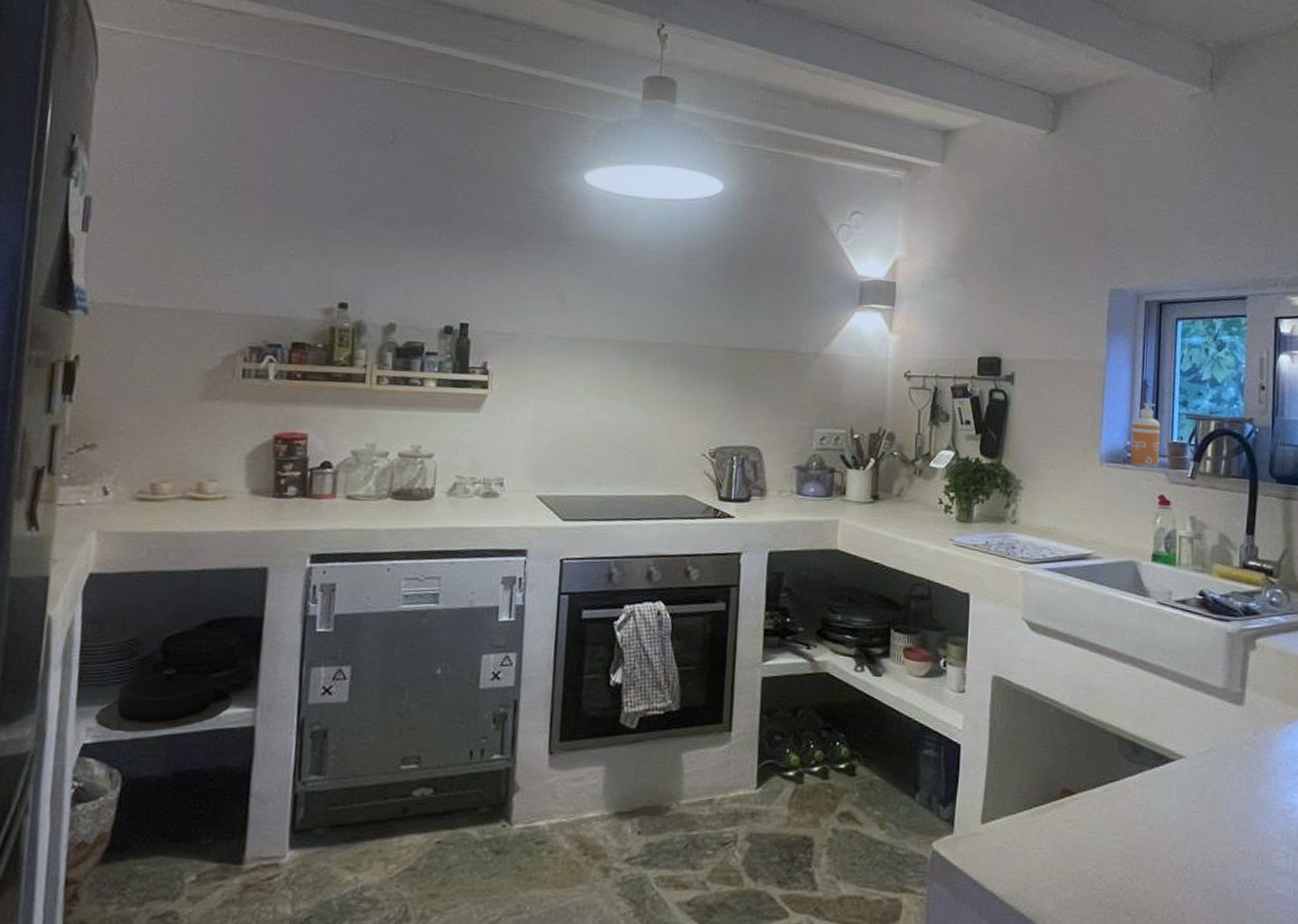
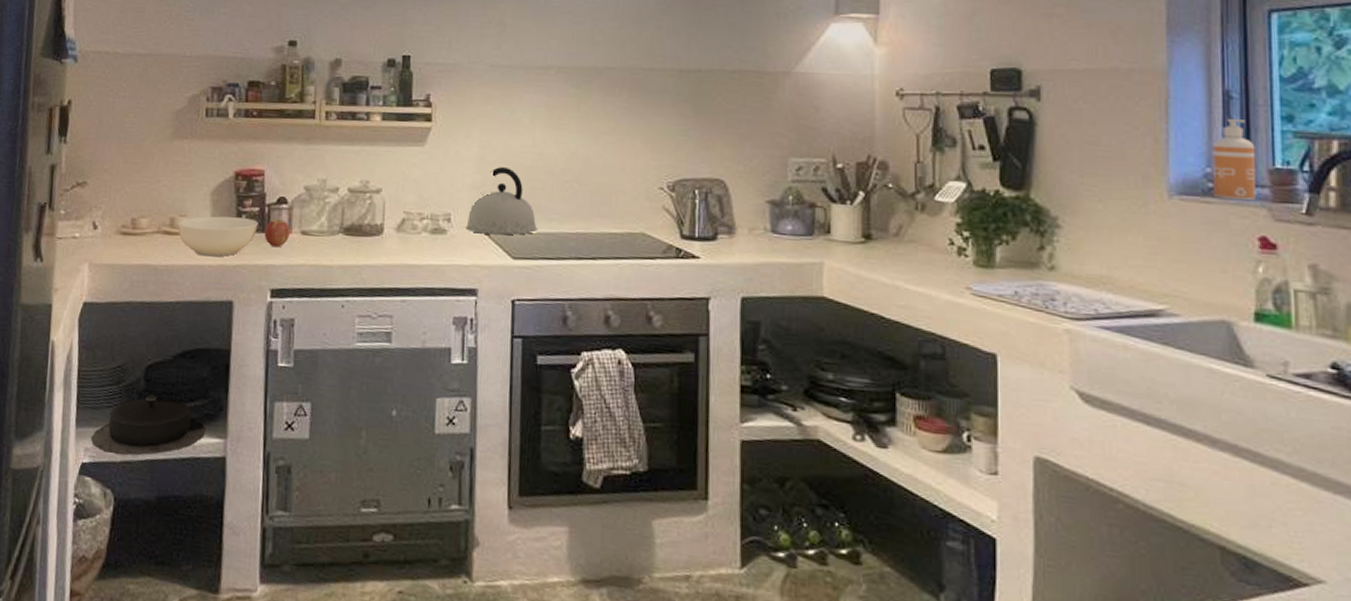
bowl: none [205,480,299,523] -> present [177,216,258,257]
fruit: none [305,483,334,513] -> present [264,219,290,248]
kettle: none [518,434,588,499] -> present [466,167,537,235]

